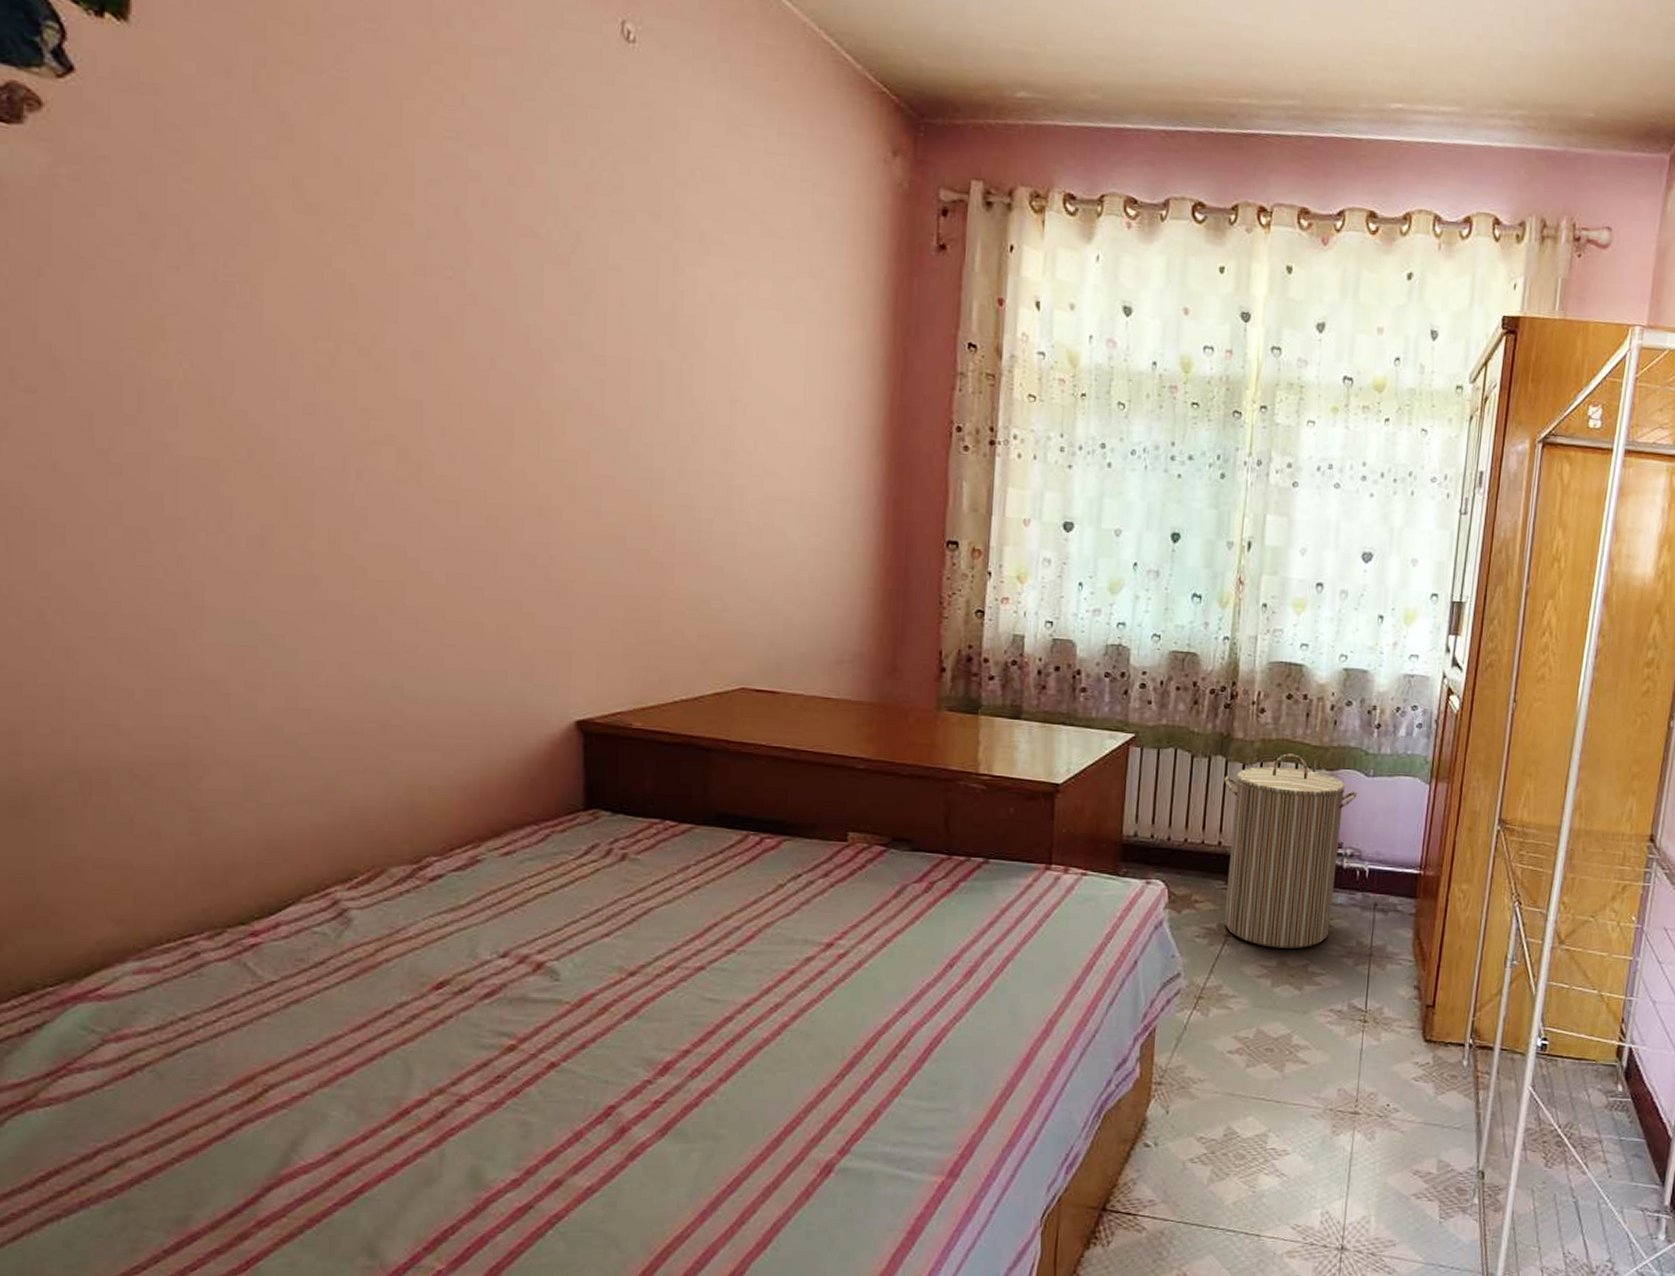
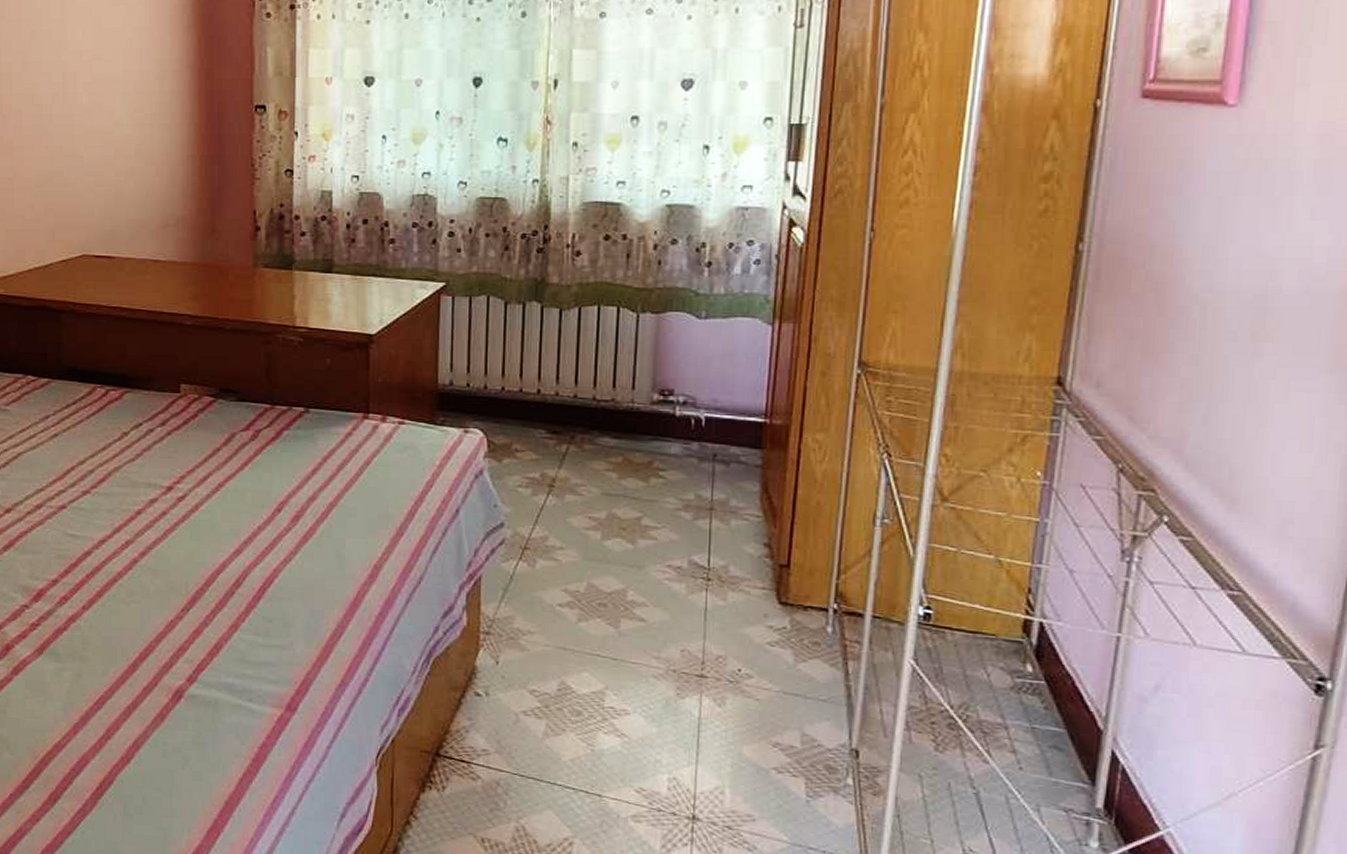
laundry hamper: present [1224,753,1358,948] -> none [540,297,689,501]

